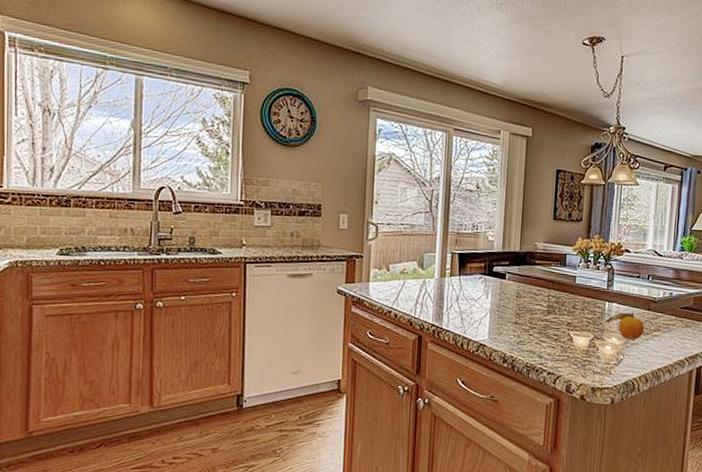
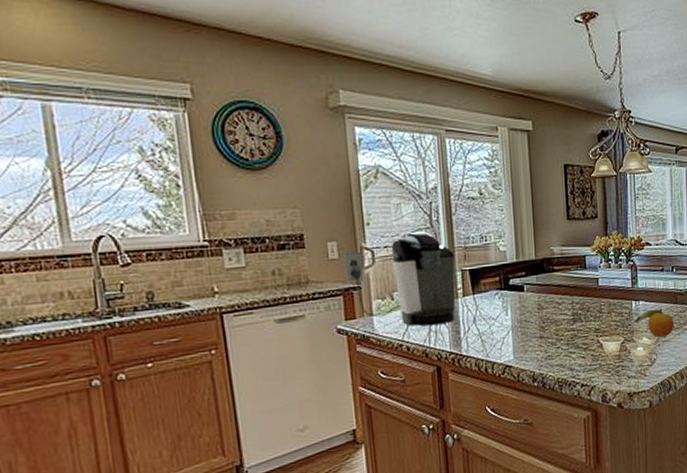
coffee maker: none [350,213,447,299] -> present [343,231,456,327]

